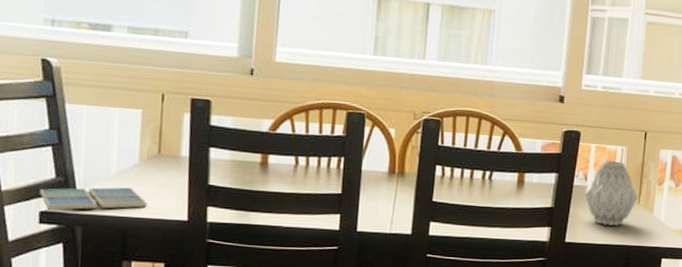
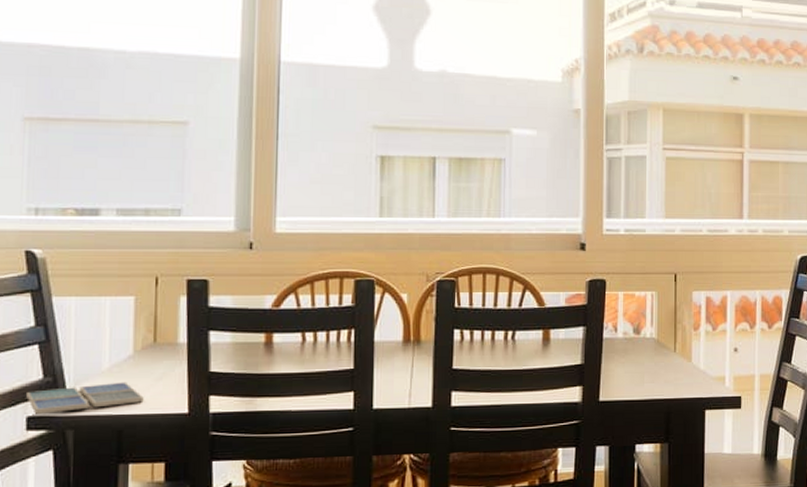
vase: present [584,160,639,226] -> none [615,308,674,379]

